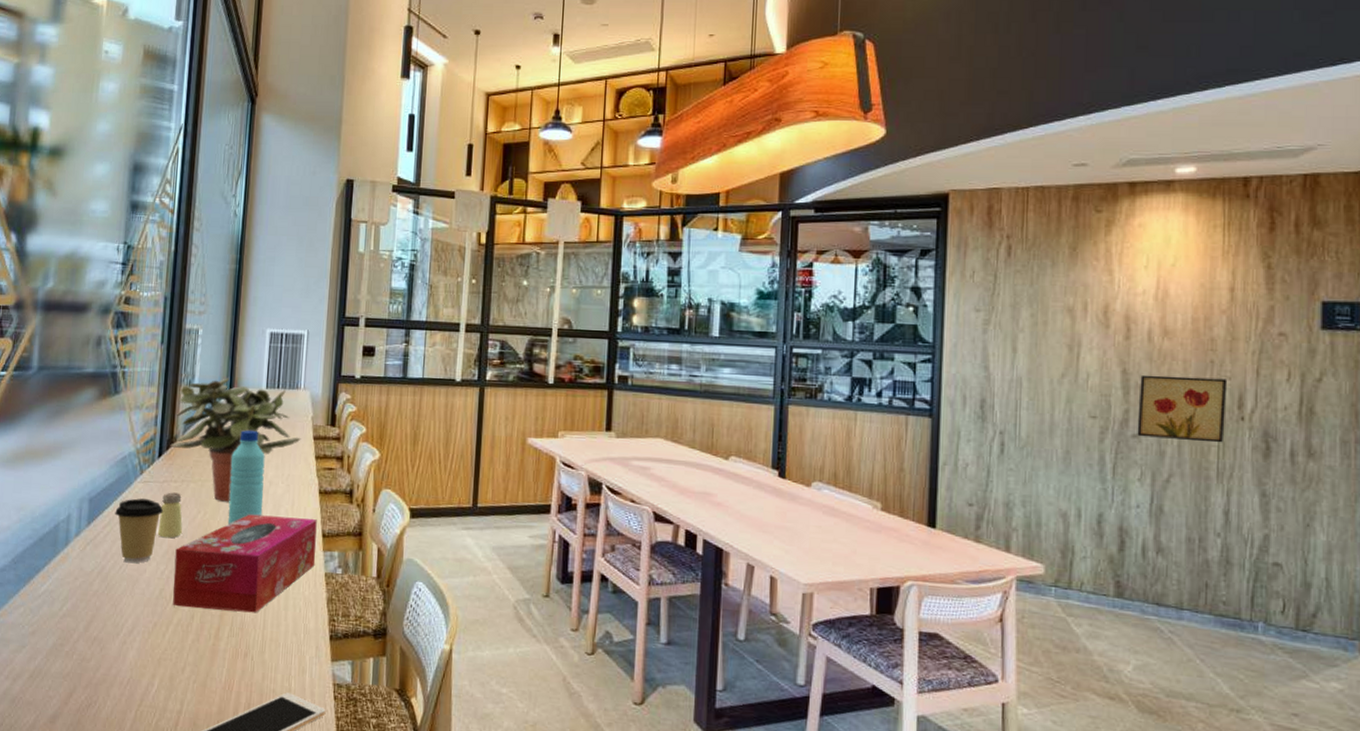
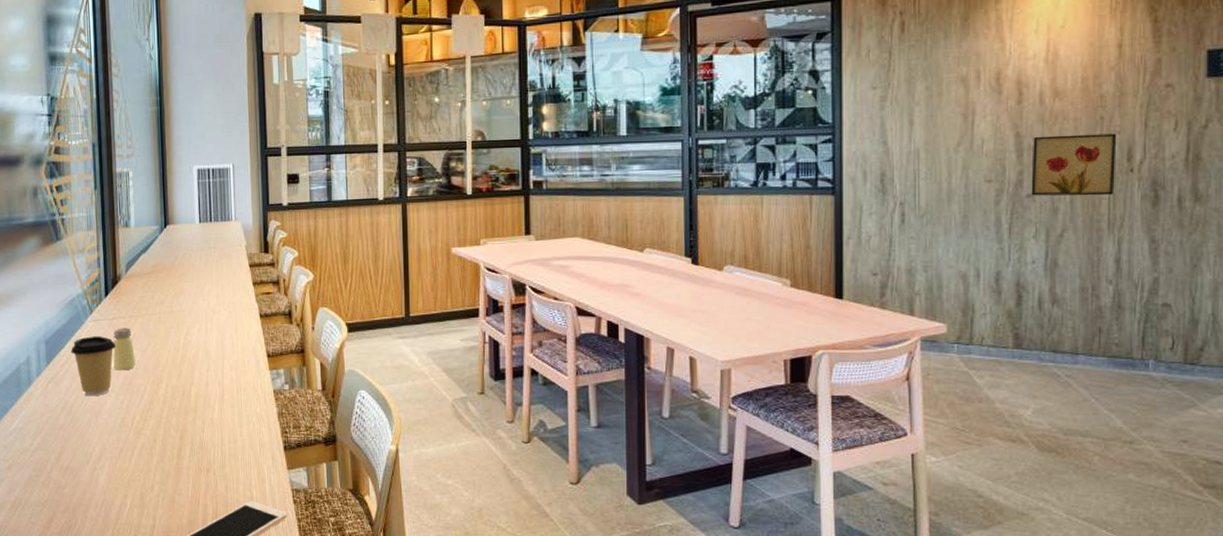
potted plant: present [170,378,301,502] -> none [115,216,238,332]
tissue box: present [173,514,317,613] -> none [132,341,264,433]
water bottle: present [227,430,265,525] -> none [173,264,209,354]

